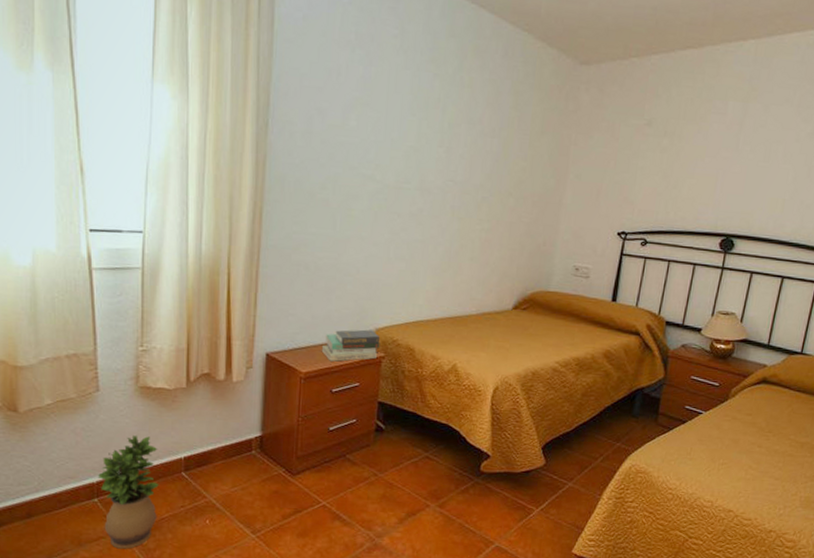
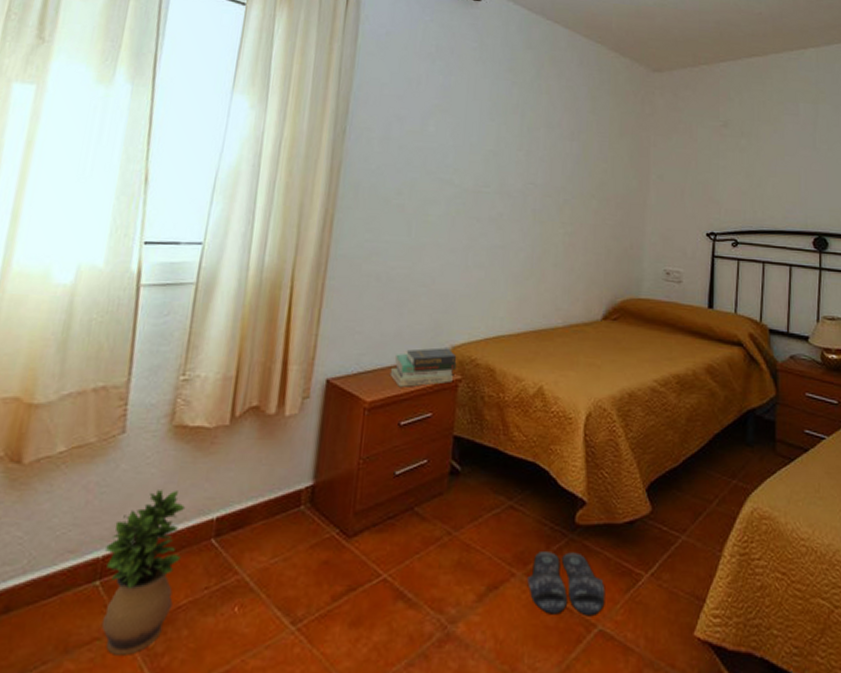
slippers: none [439,490,503,537] -> present [527,552,606,617]

